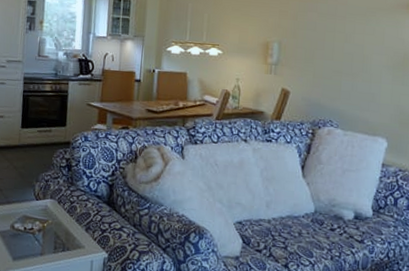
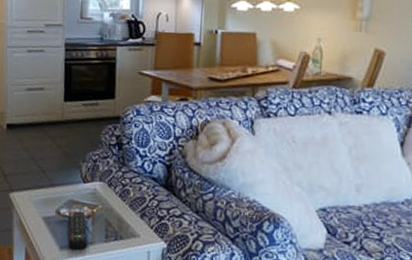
remote control: none [20,225,38,261] -> present [68,211,87,251]

